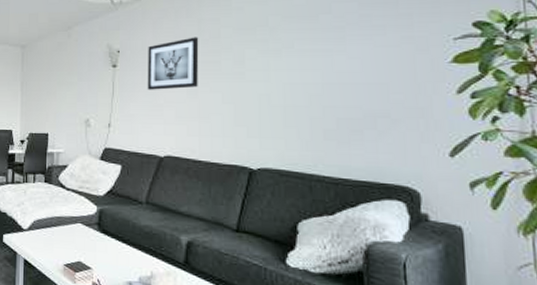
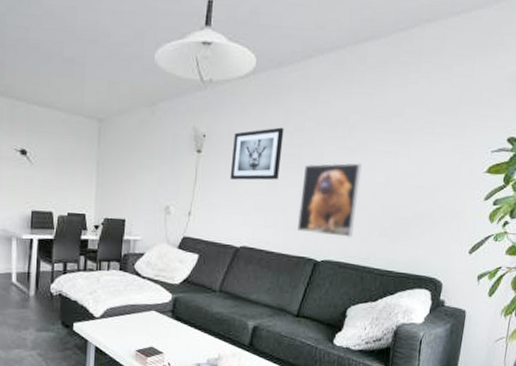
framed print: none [223,64,292,144] -> present [297,162,362,239]

